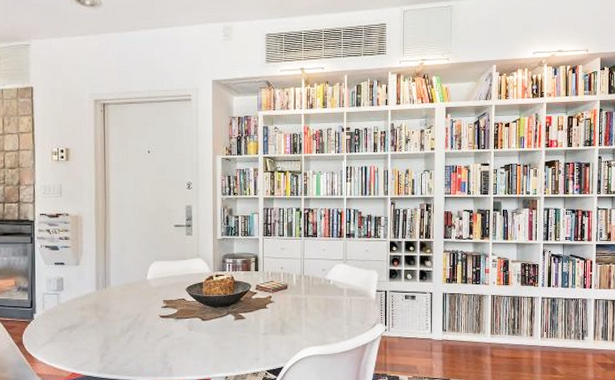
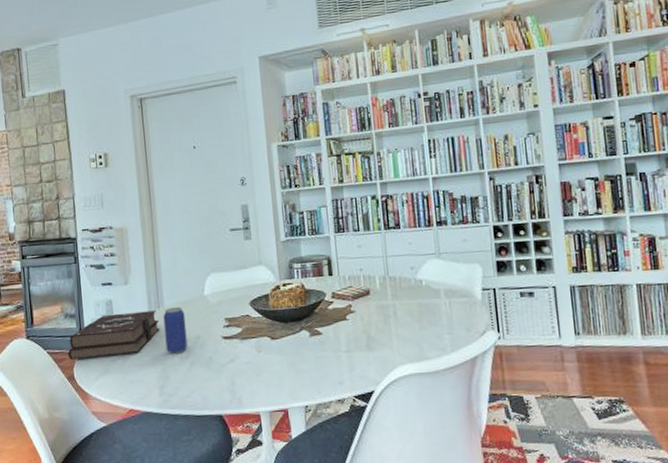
hardback book: none [18,289,104,328] -> present [67,310,159,360]
beverage can: none [109,288,129,327] -> present [163,307,188,354]

